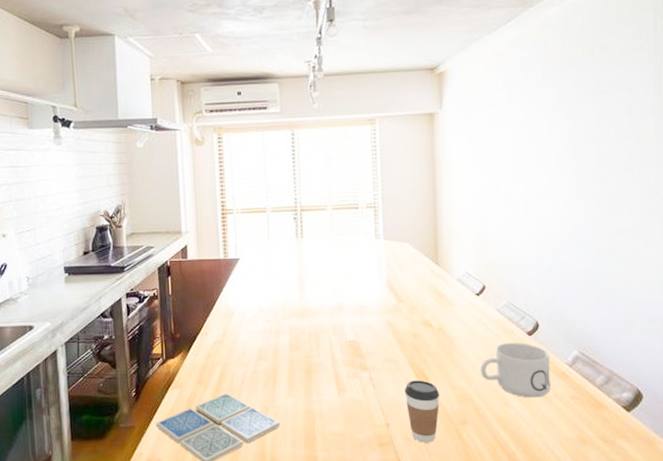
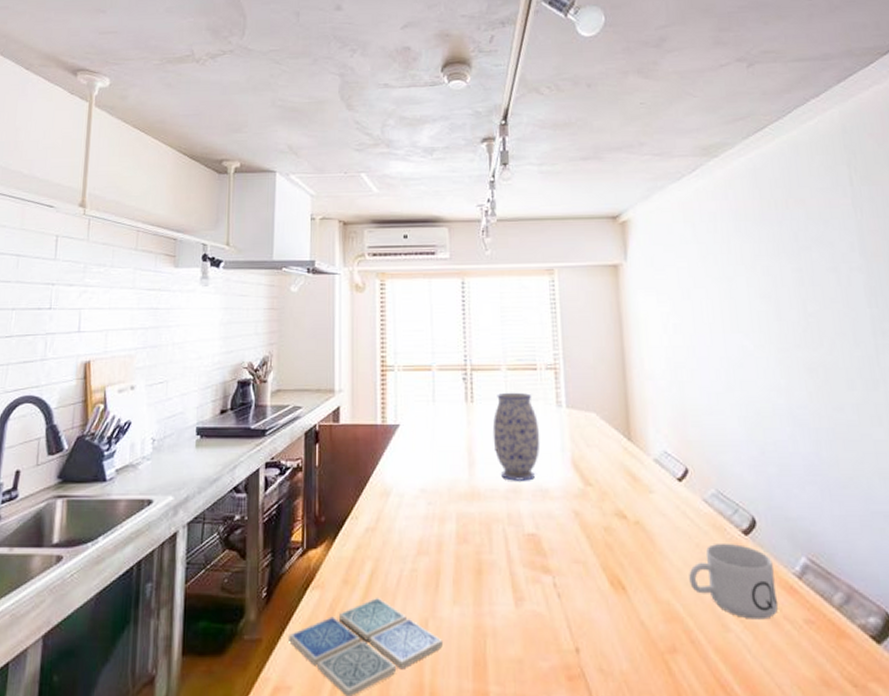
vase: none [320,228,361,300] -> present [492,392,540,481]
coffee cup: present [404,380,440,443] -> none [597,590,641,678]

